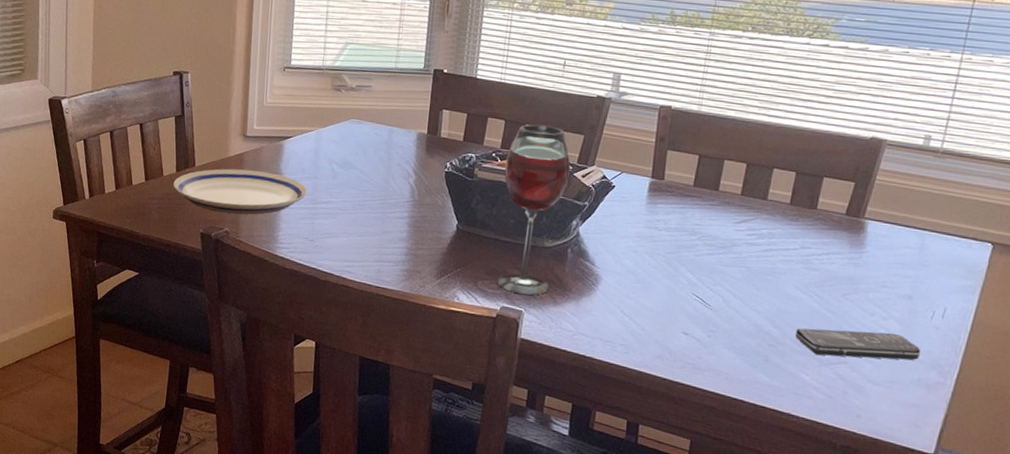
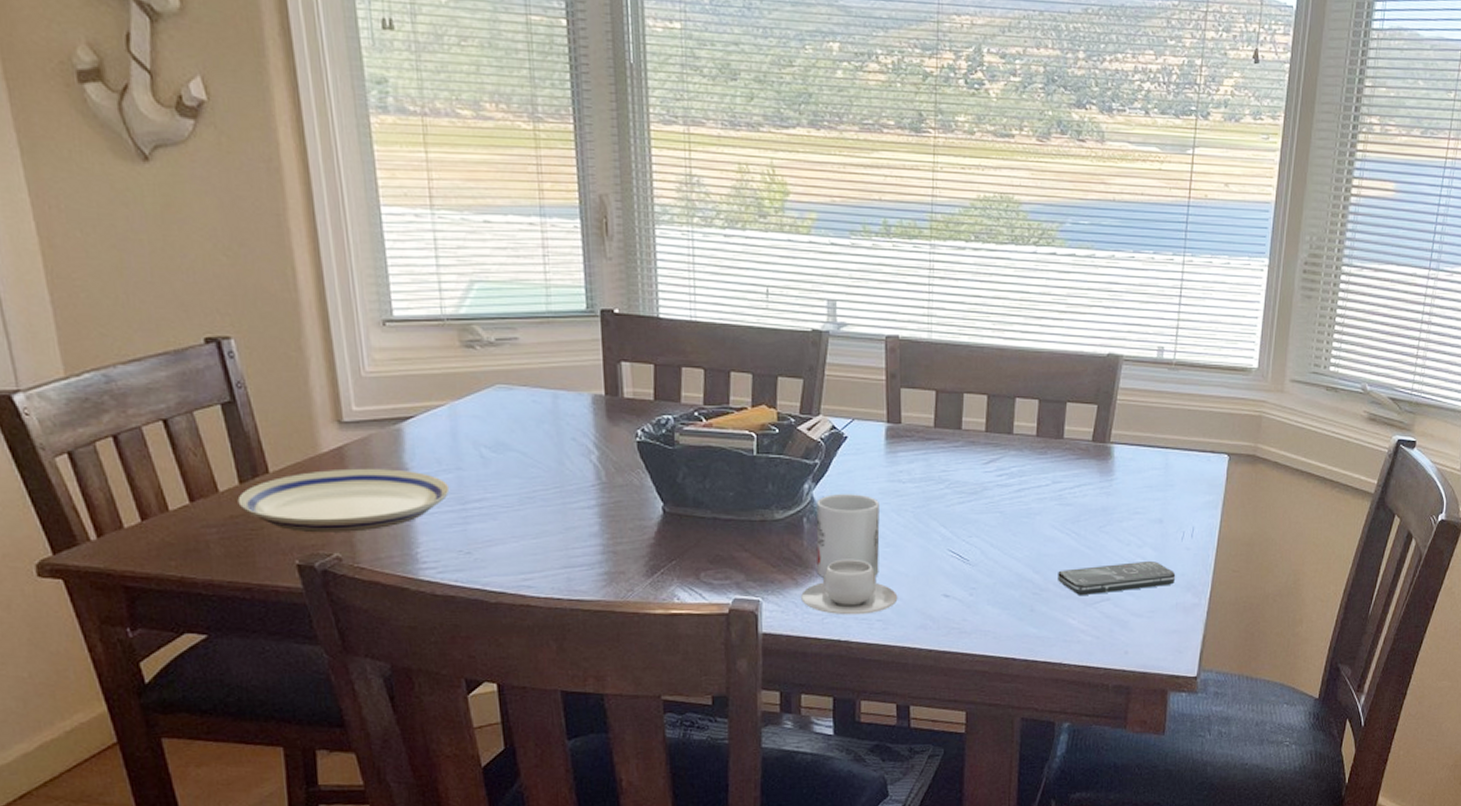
wineglass: present [497,124,571,295] -> none [712,371,793,581]
teacup: none [557,287,641,338] -> present [801,559,898,615]
mug: none [573,232,635,306] -> present [816,494,880,577]

